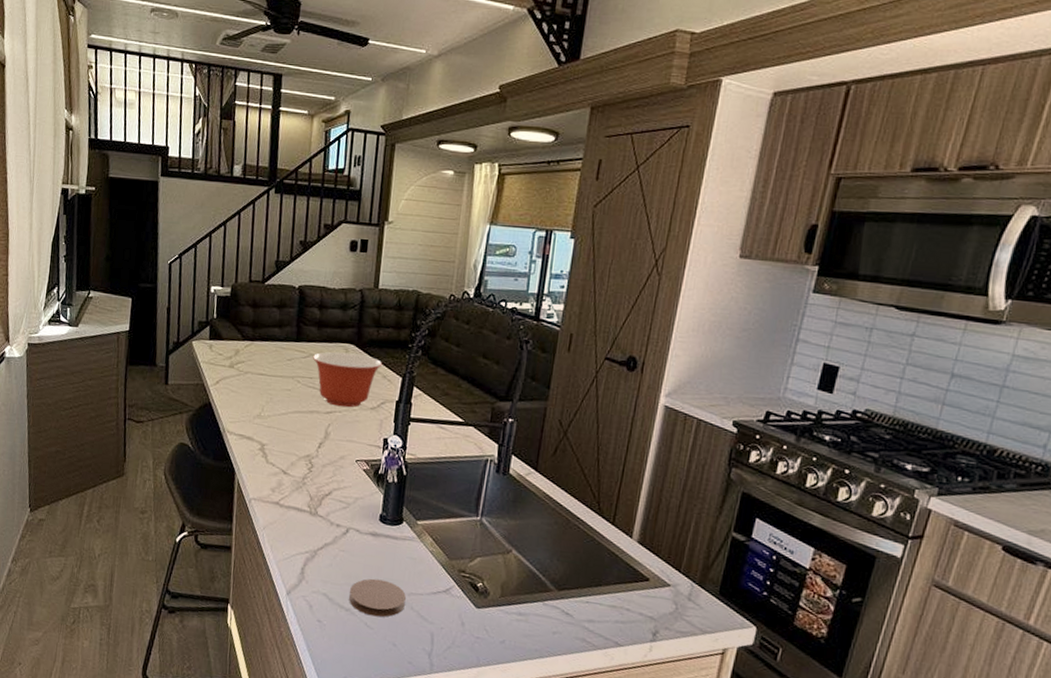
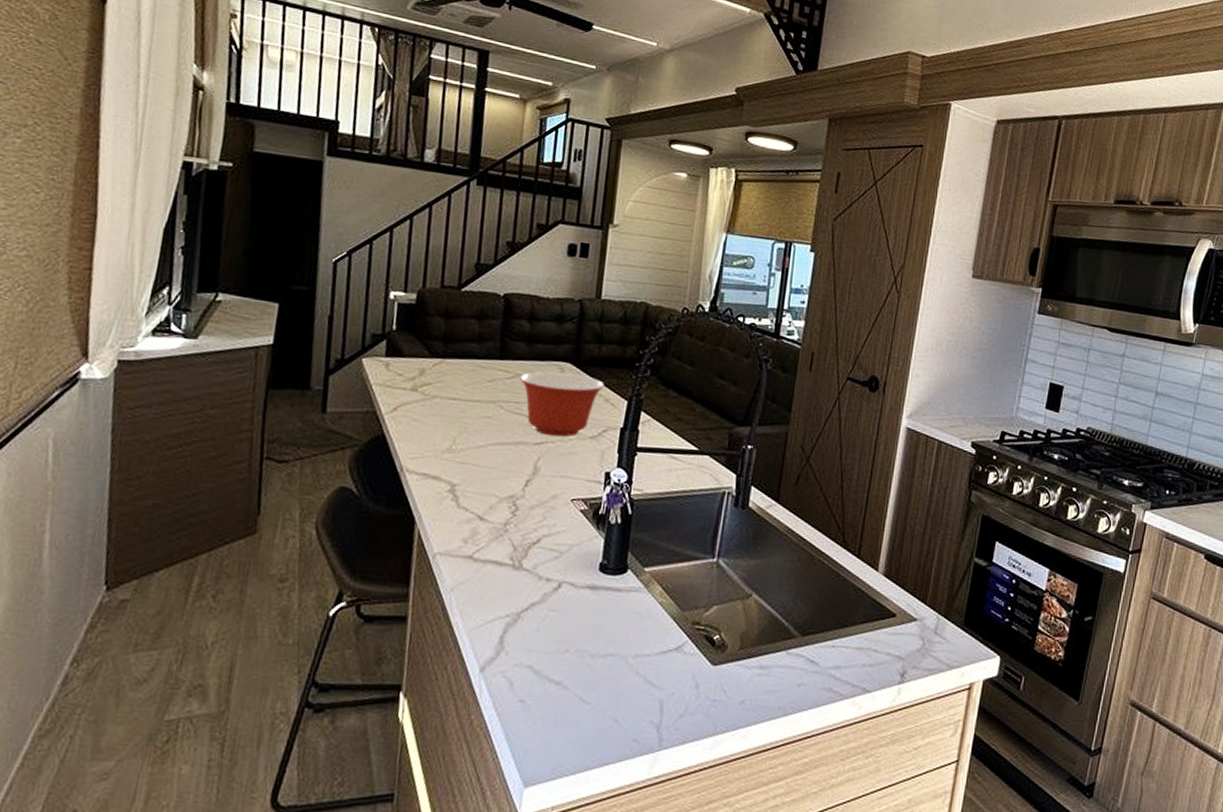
coaster: present [349,578,406,617] -> none [560,641,630,688]

